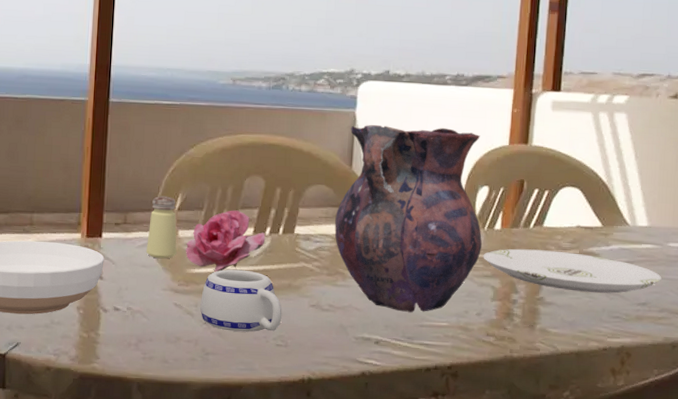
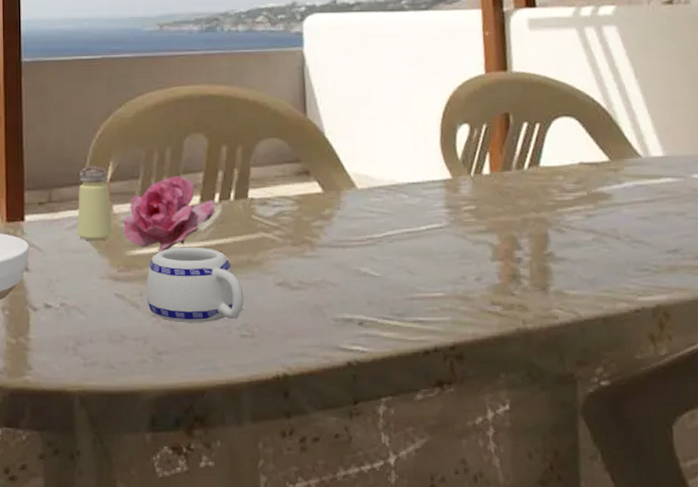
vase: present [334,124,483,312] -> none [294,60,471,283]
plate: present [483,248,662,294] -> none [473,194,691,242]

